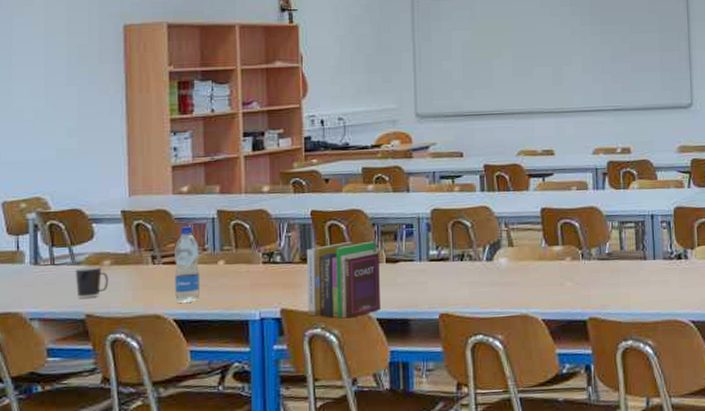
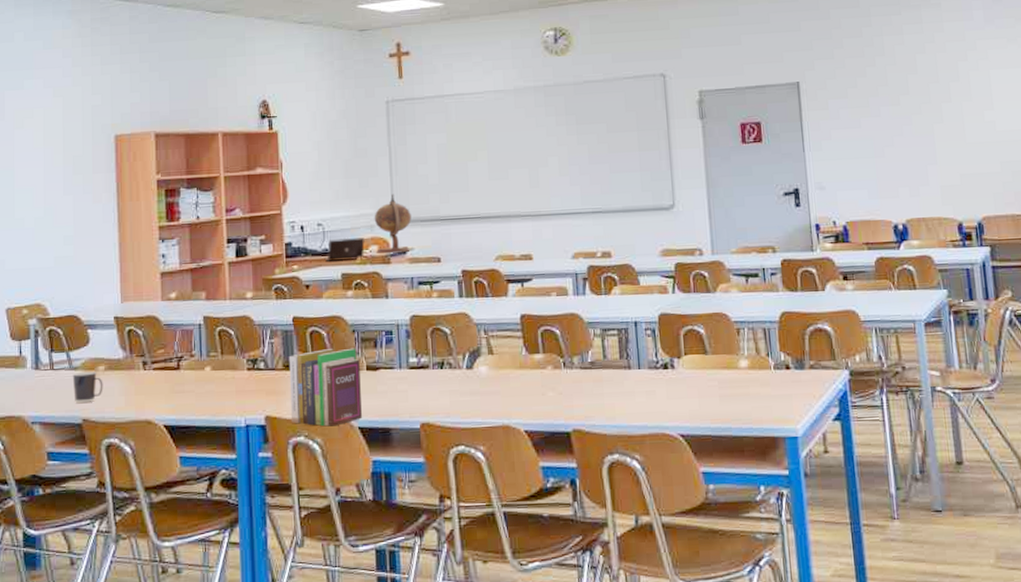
bottle: present [175,226,201,304] -> none [164,332,189,410]
laptop: none [344,132,387,157] -> present [324,237,365,262]
globe: none [396,89,435,149] -> present [374,194,412,255]

